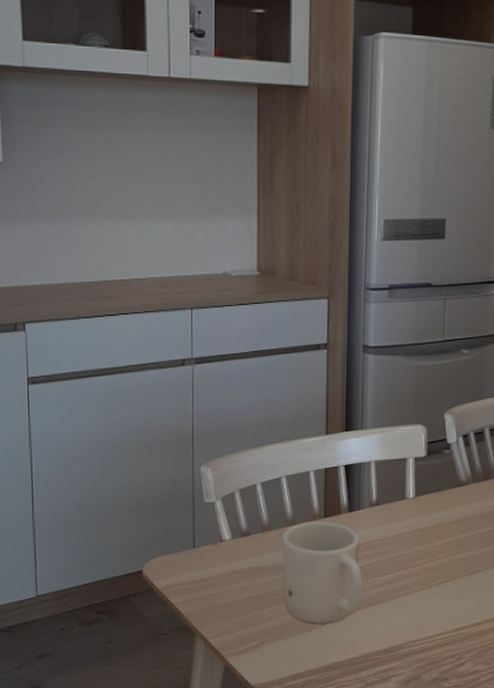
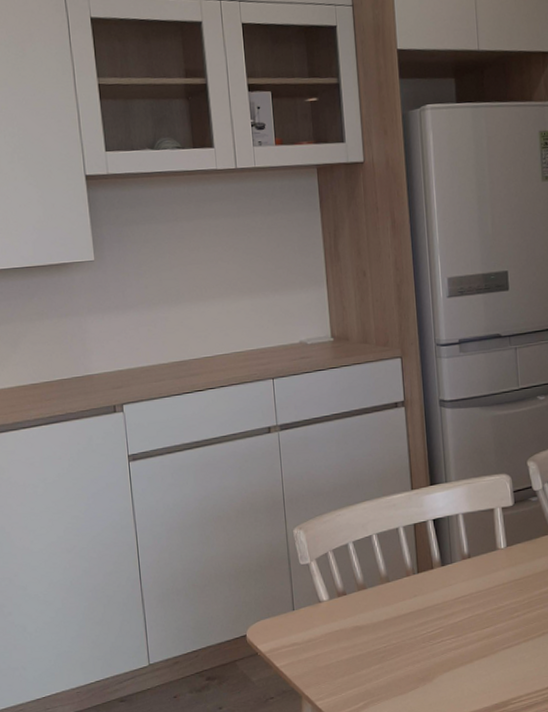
mug: present [282,521,363,624] -> none [378,576,464,682]

